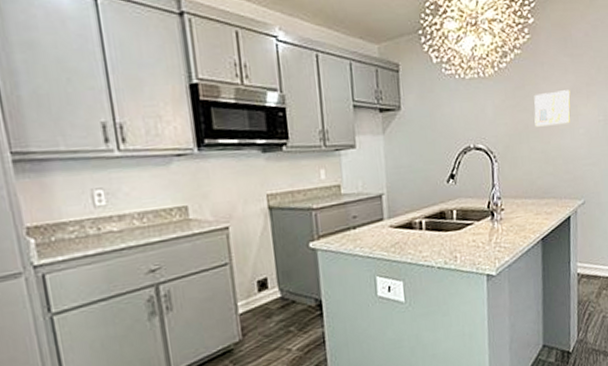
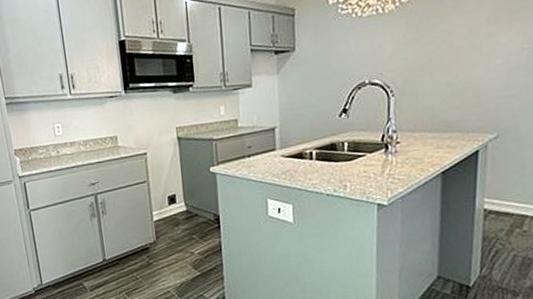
wall art: present [534,90,571,127] -> none [440,18,487,60]

